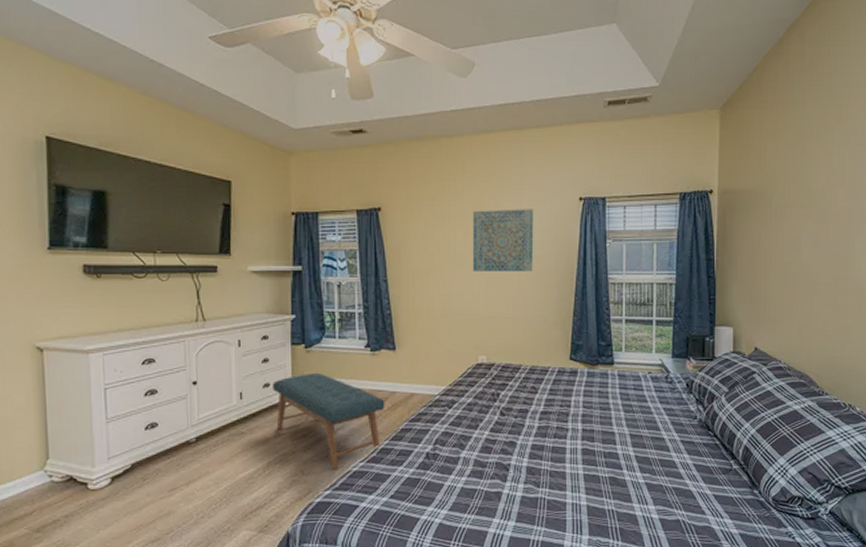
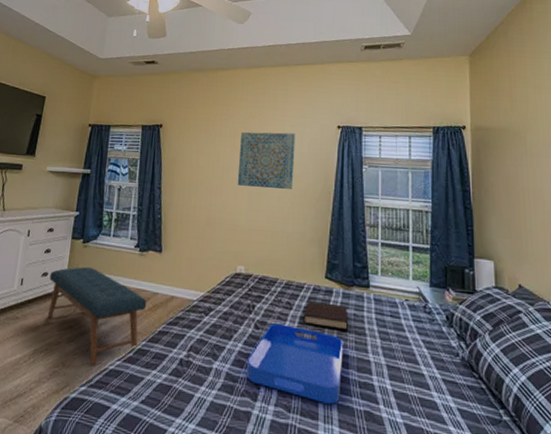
serving tray: none [494,408,589,475] -> present [245,323,344,404]
book: none [549,383,593,407] -> present [303,301,348,330]

